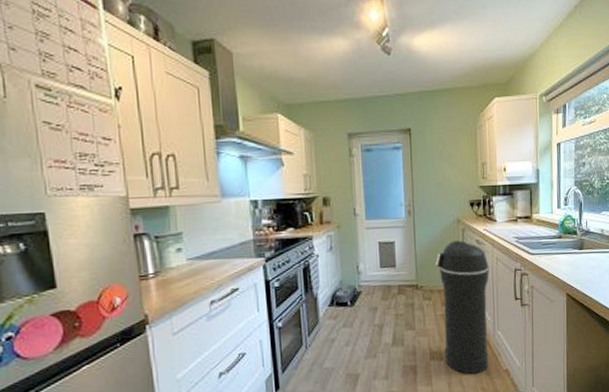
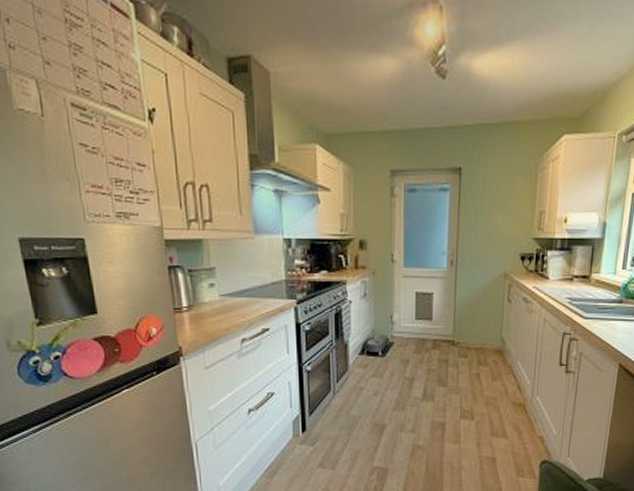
trash can: present [435,240,489,374] -> none [475,297,535,438]

